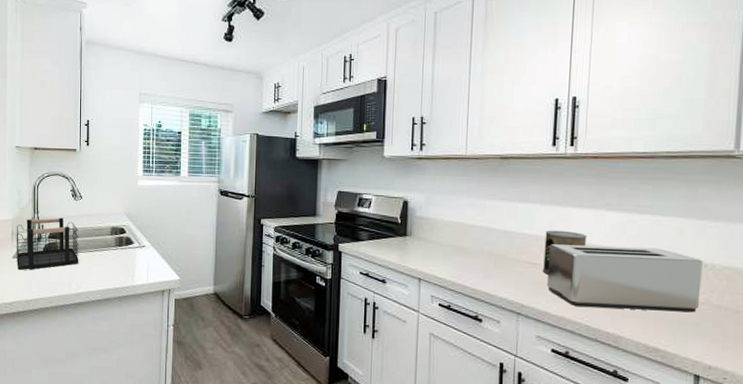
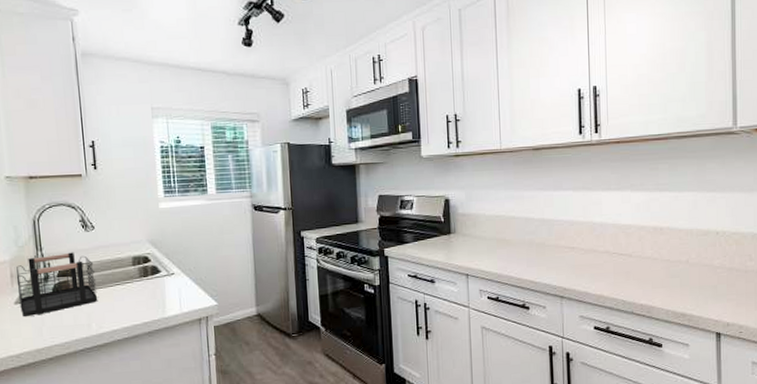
tin can: present [543,230,587,275] -> none [579,213,617,257]
toaster: present [546,244,703,313] -> none [584,221,716,284]

